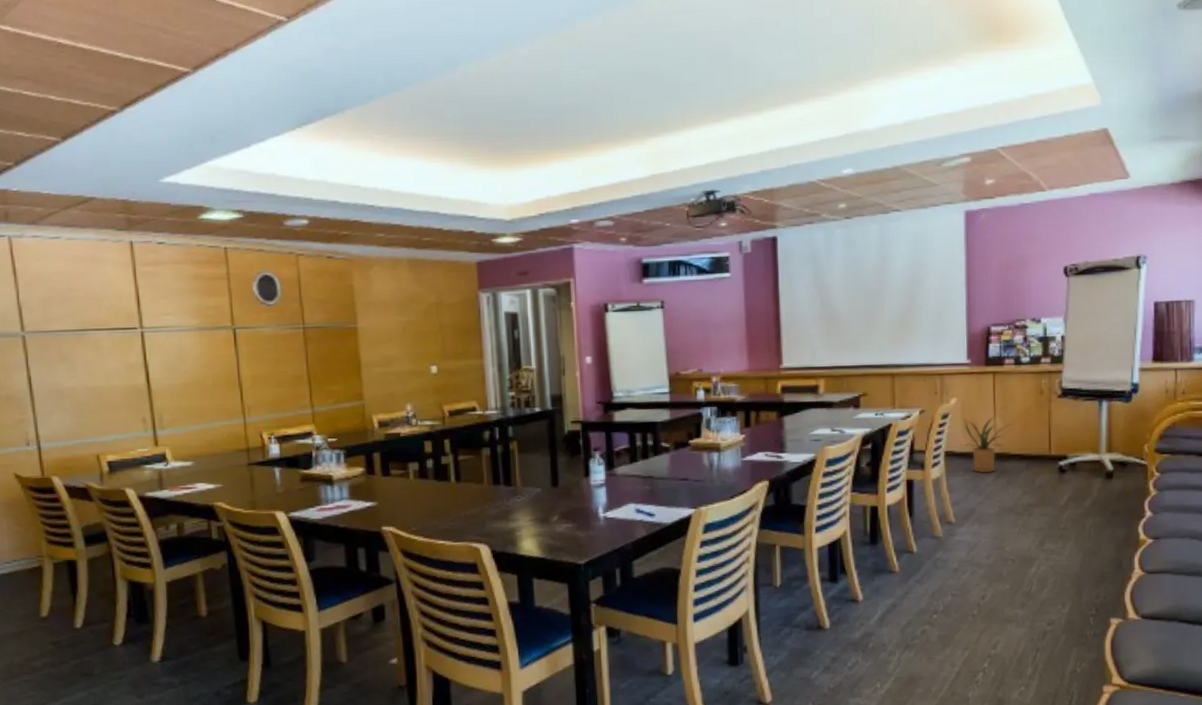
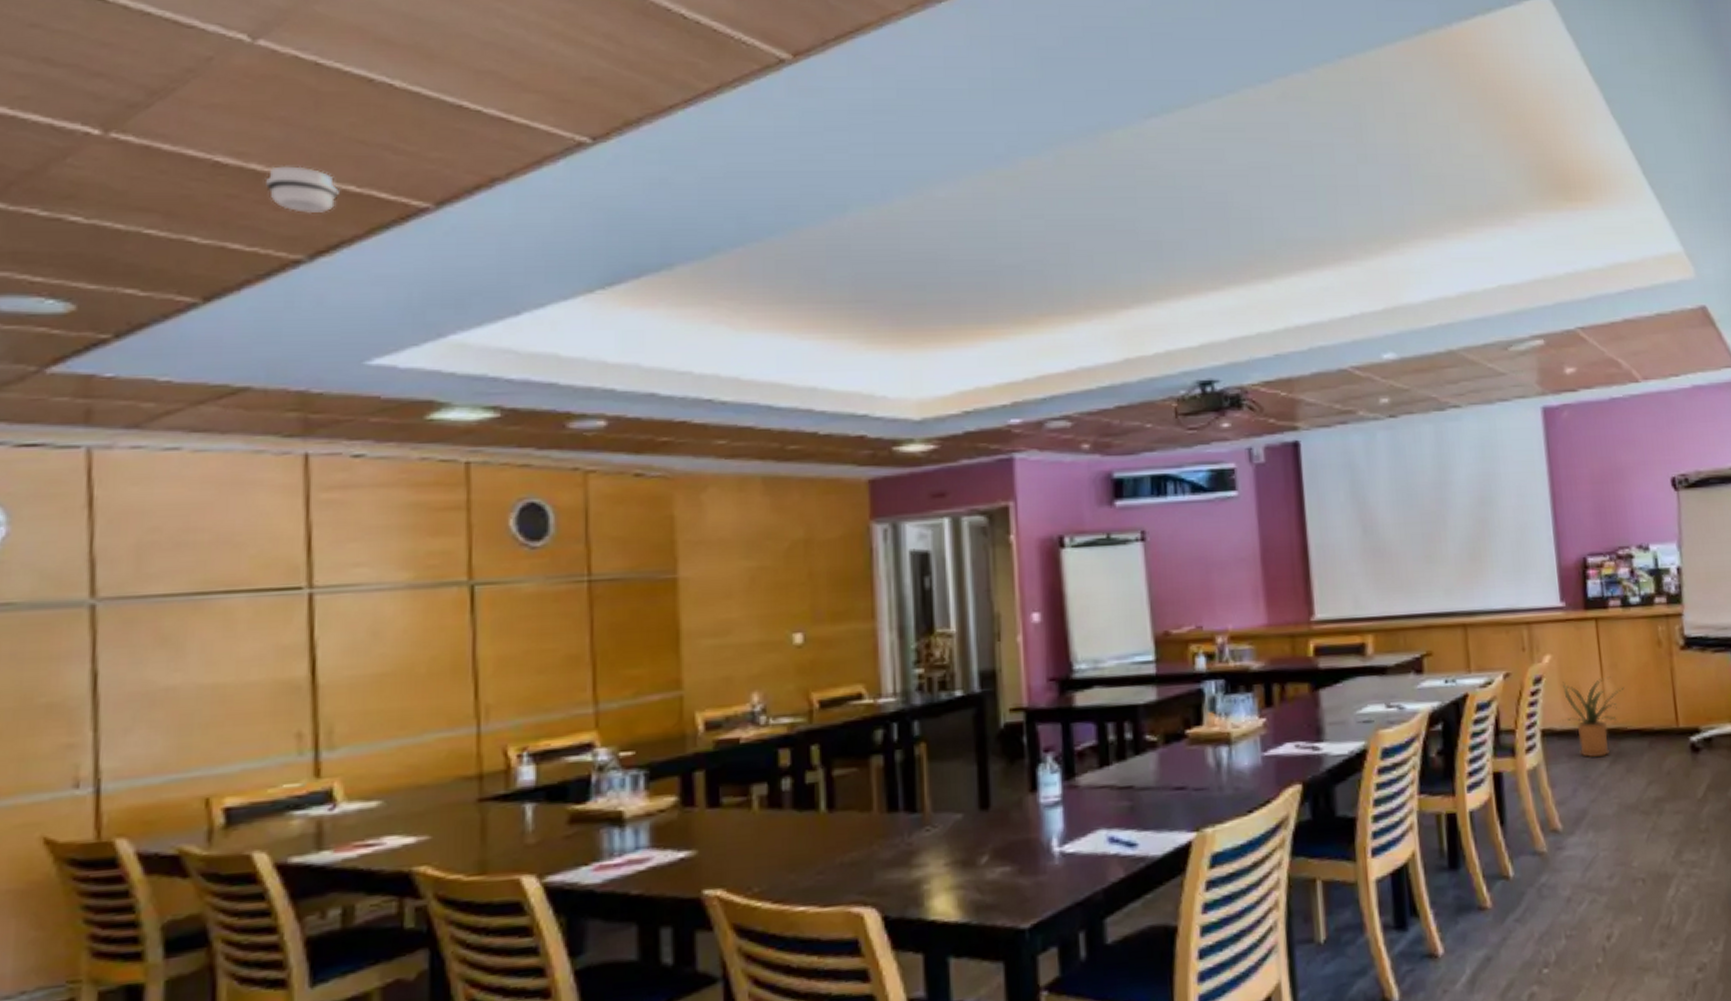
smoke detector: none [89,44,134,78] -> present [264,166,339,214]

